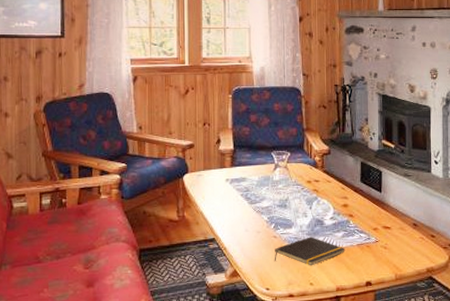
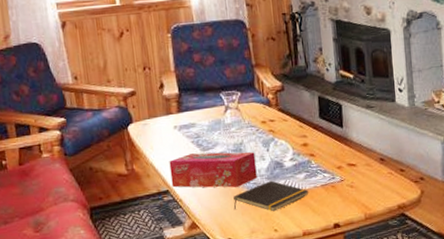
tissue box: none [218,205,299,240] -> present [169,152,258,188]

